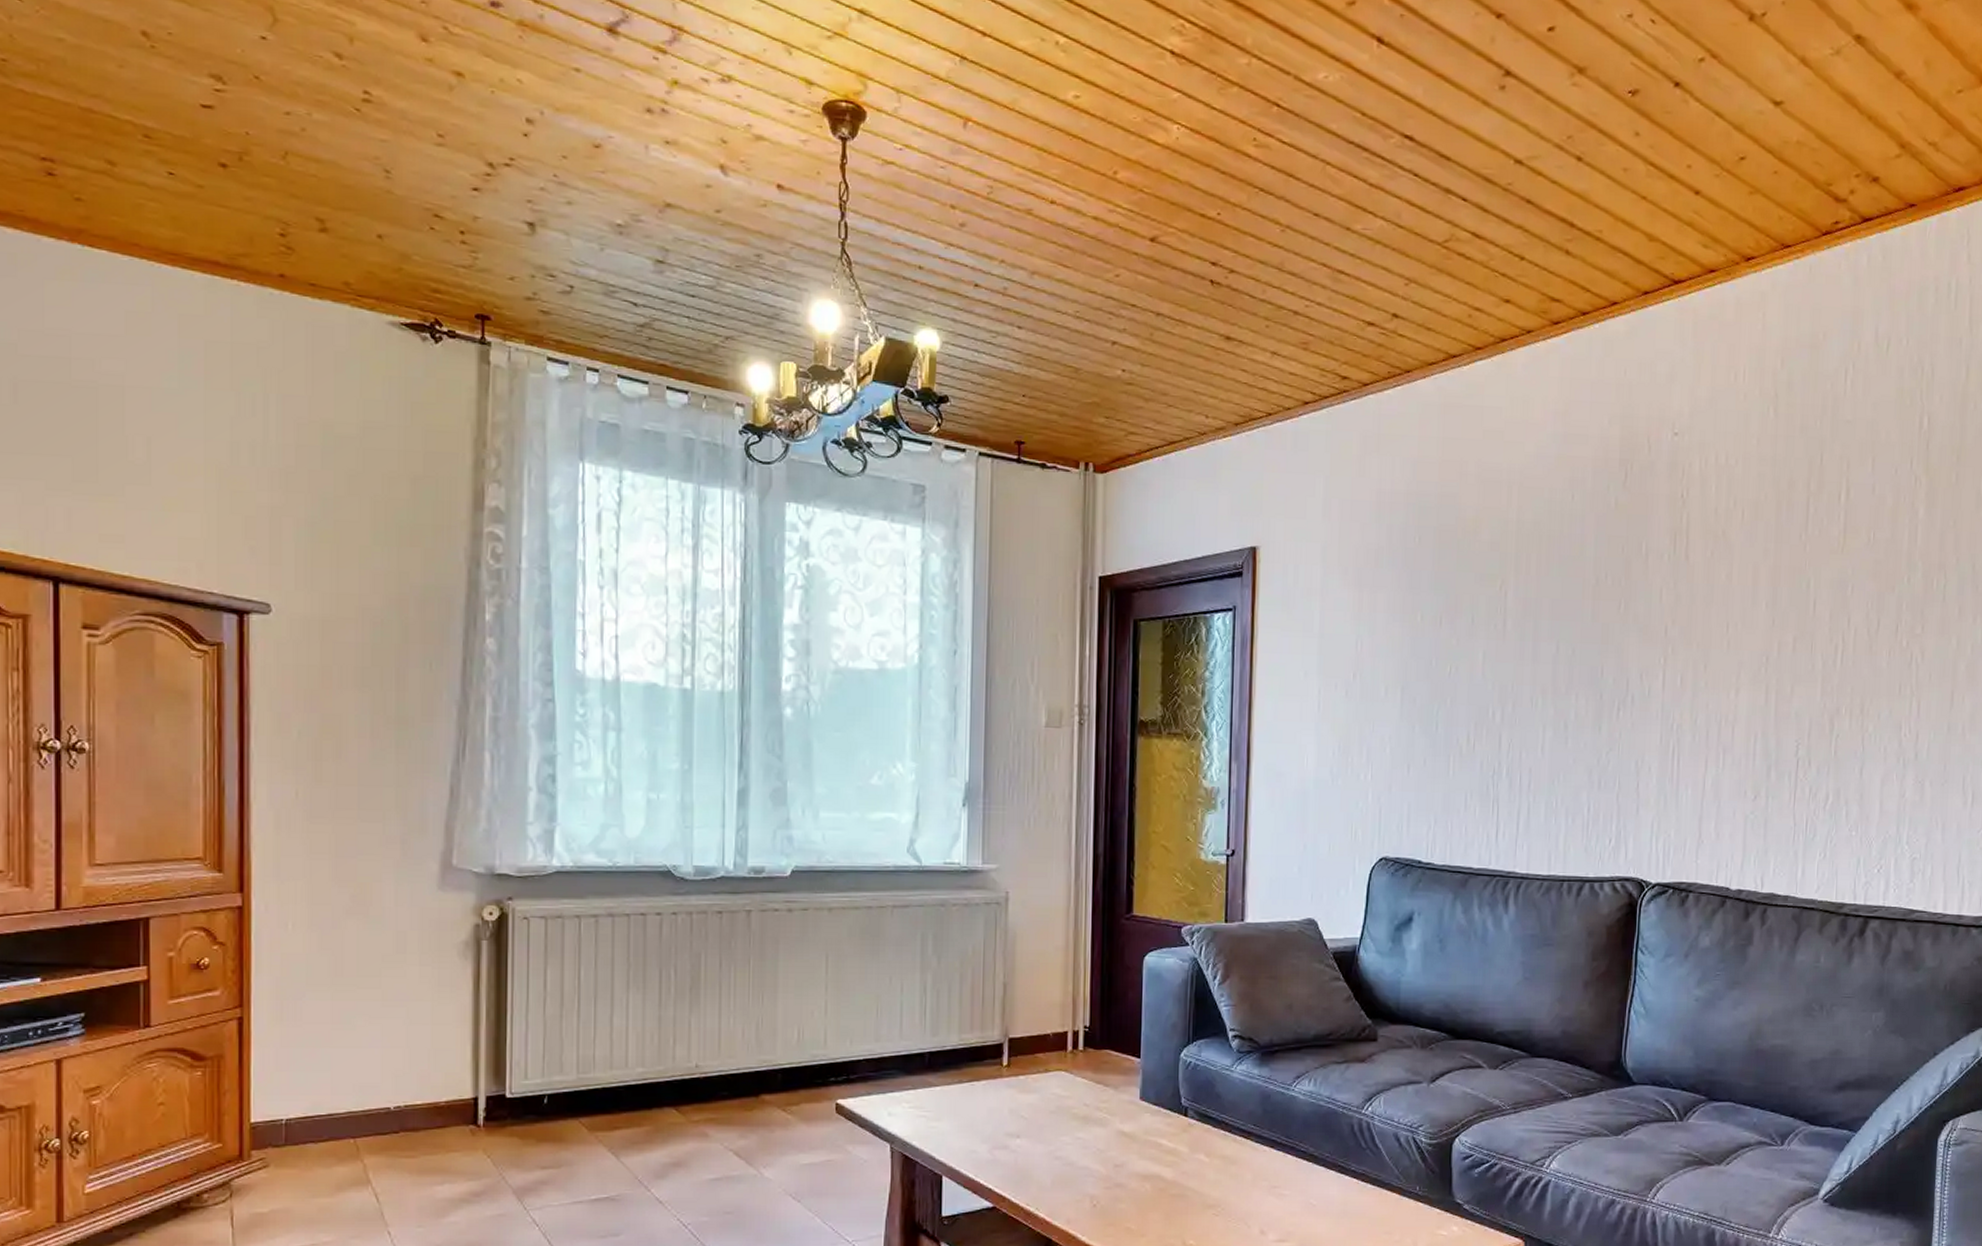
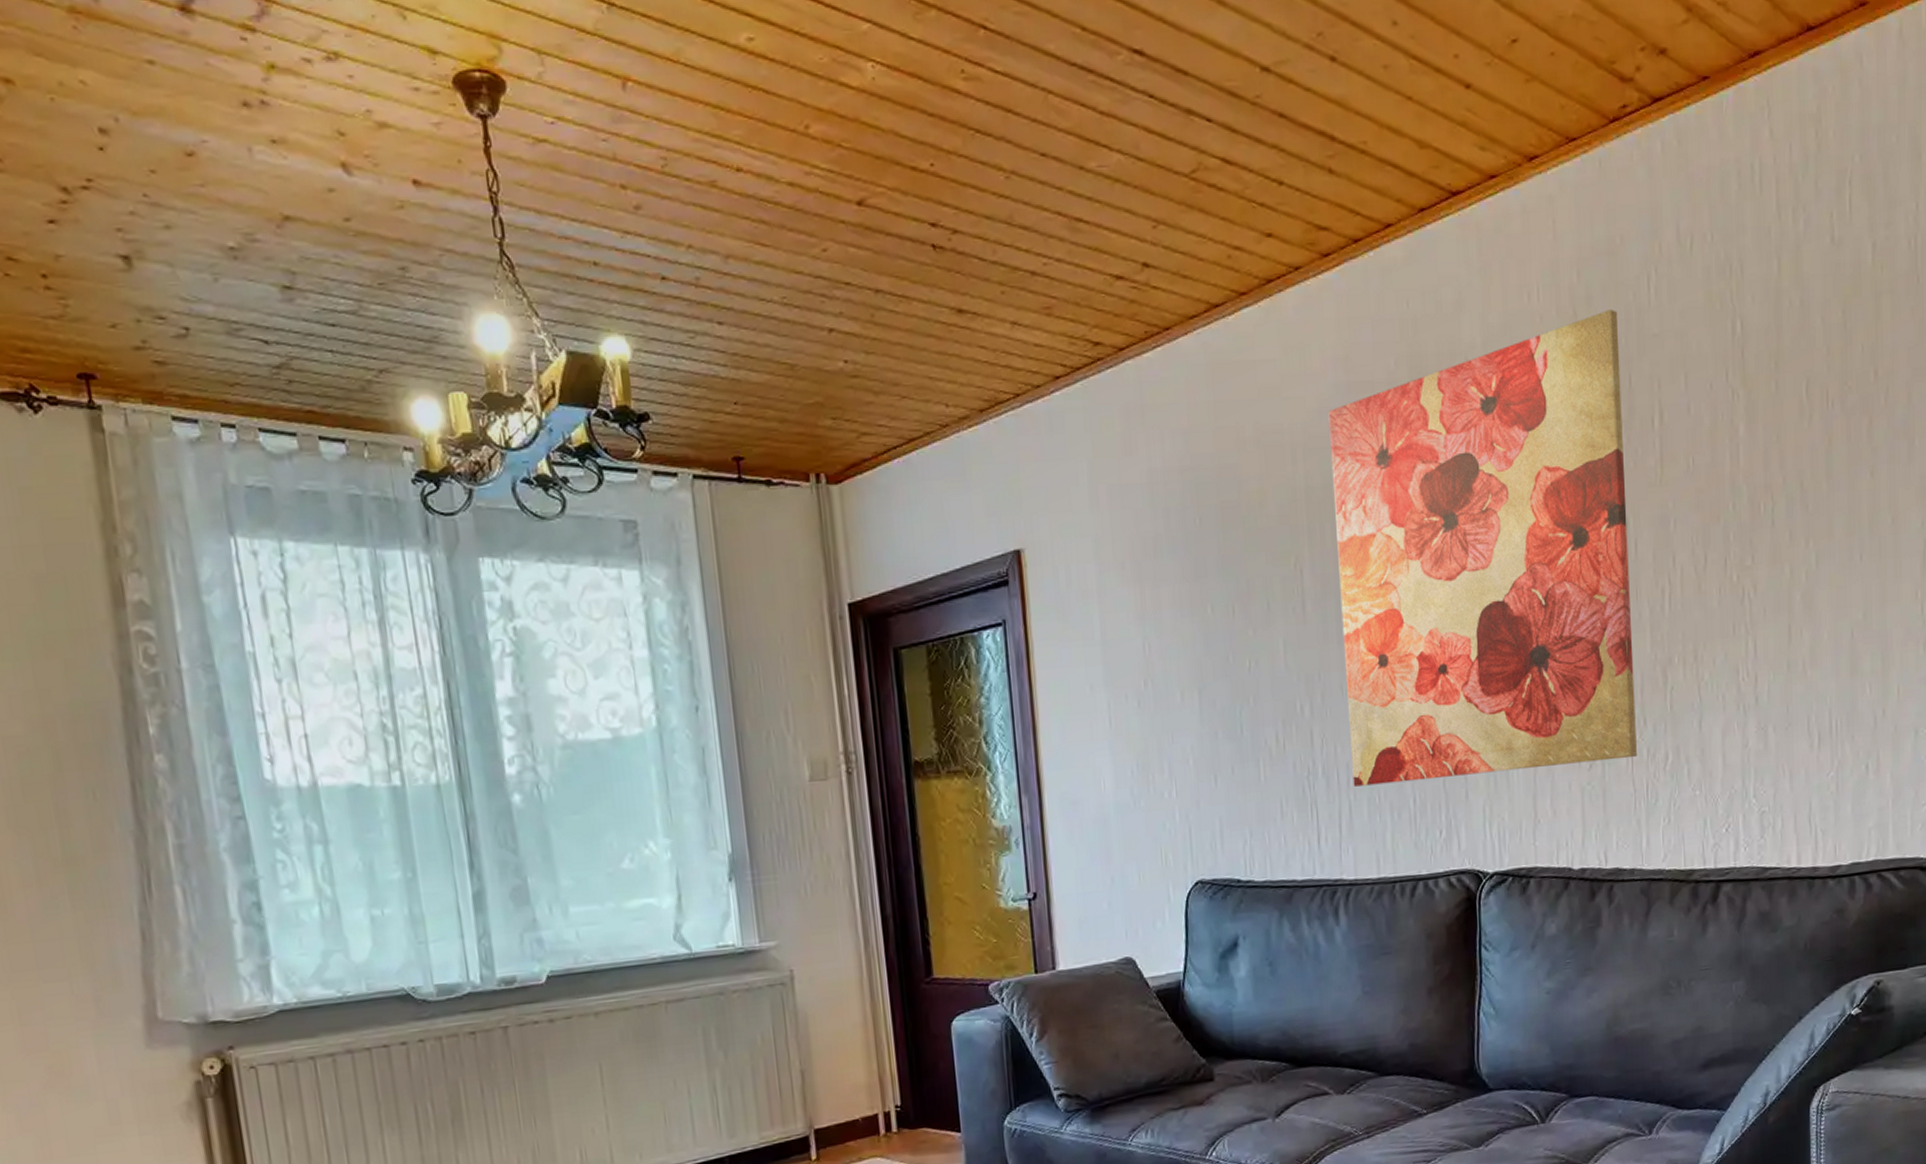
wall art: none [1533,395,1815,794] -> present [1328,310,1638,787]

